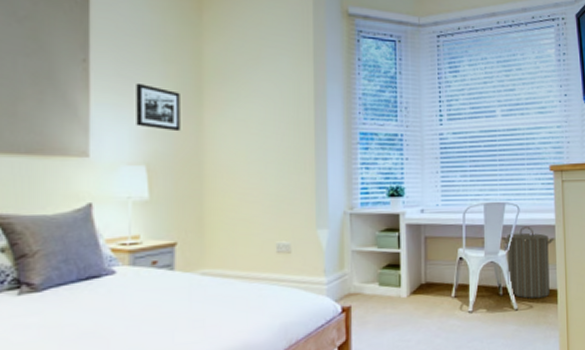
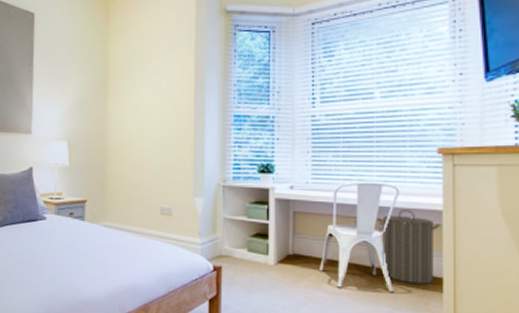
picture frame: present [136,82,180,132] -> none [62,79,92,115]

